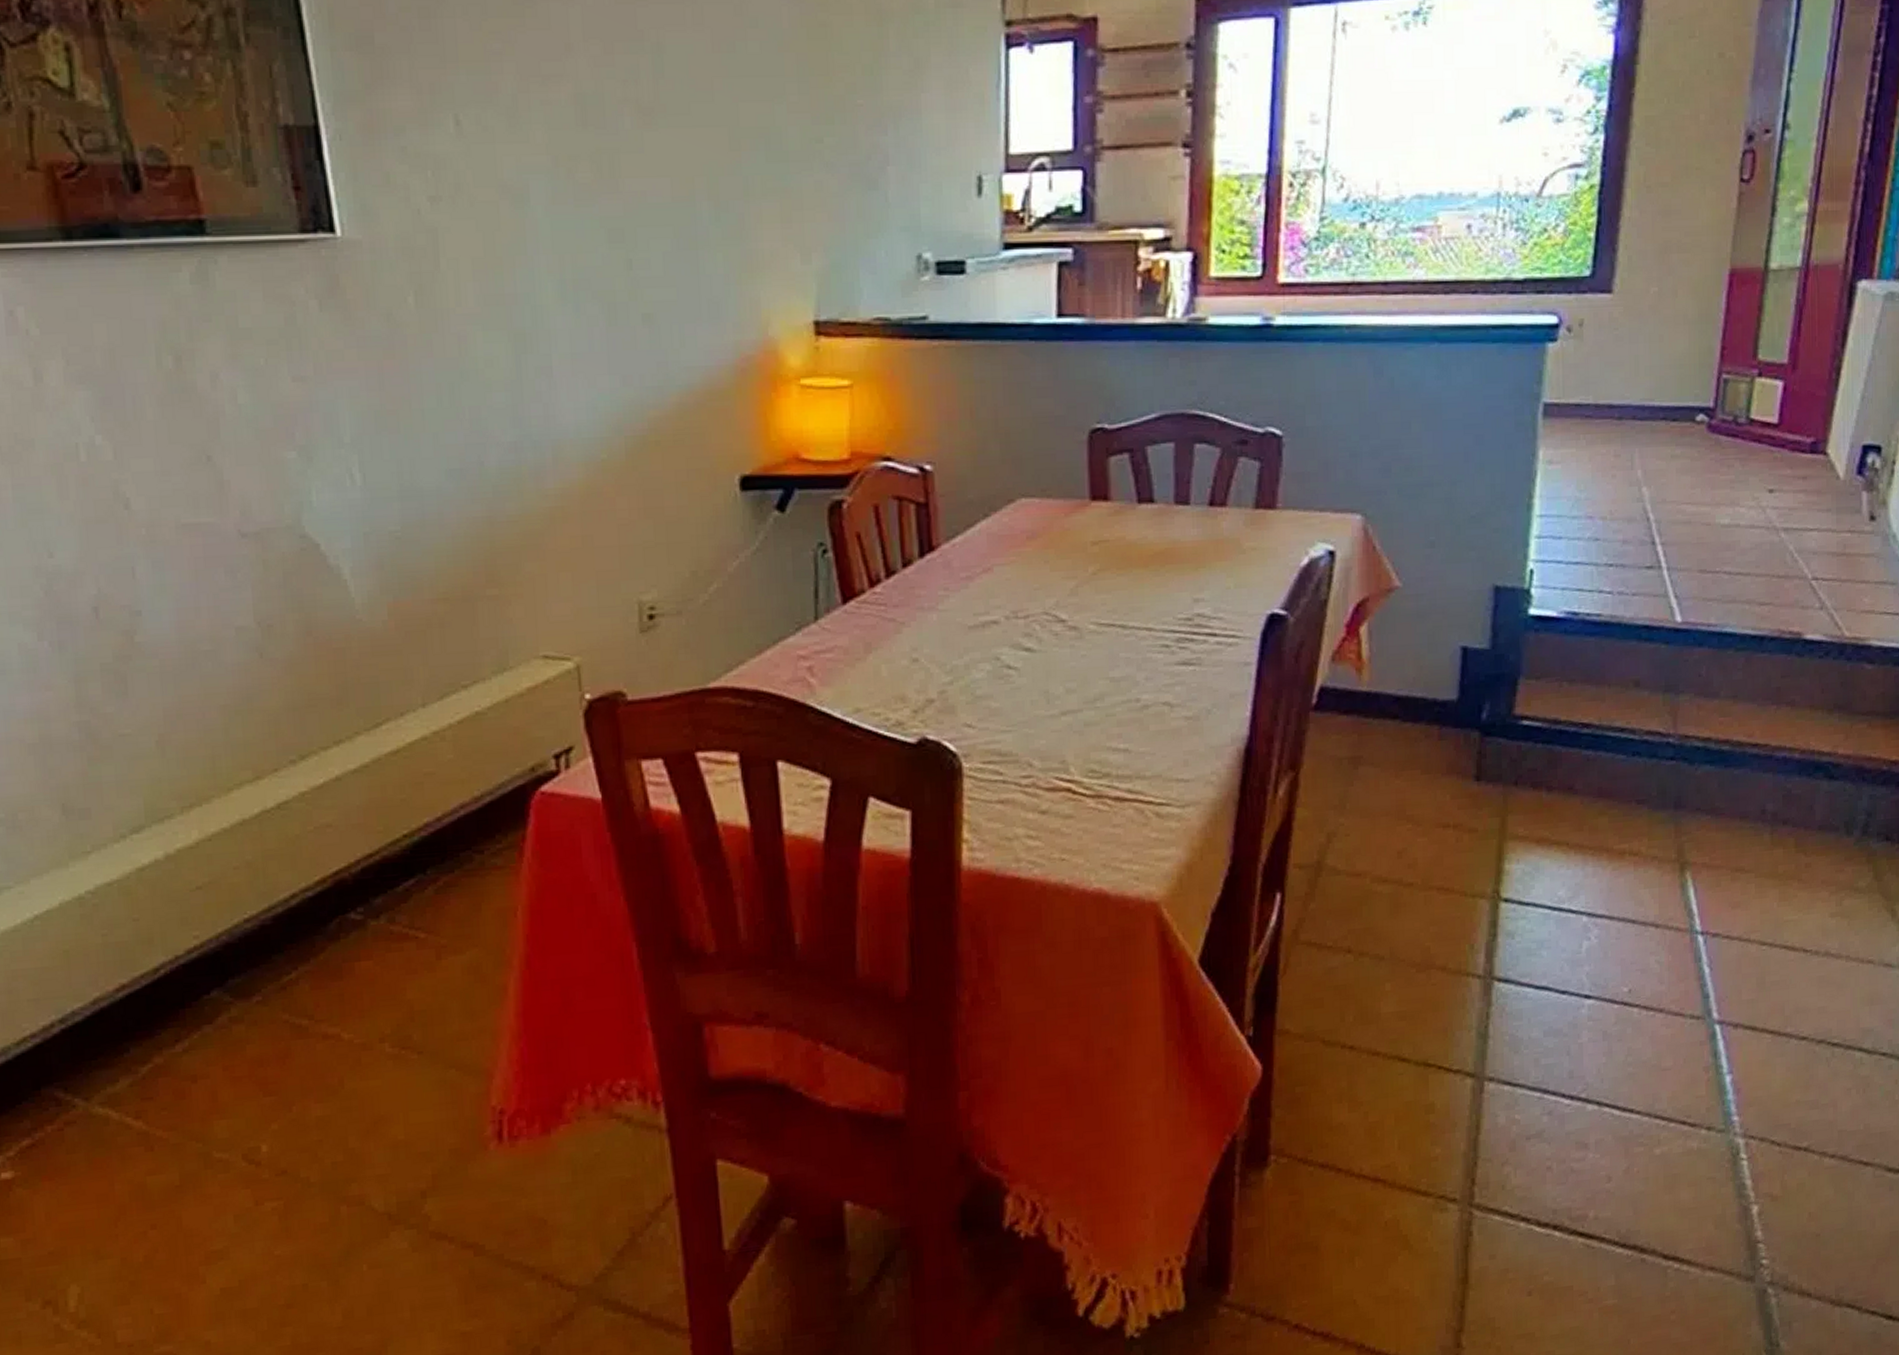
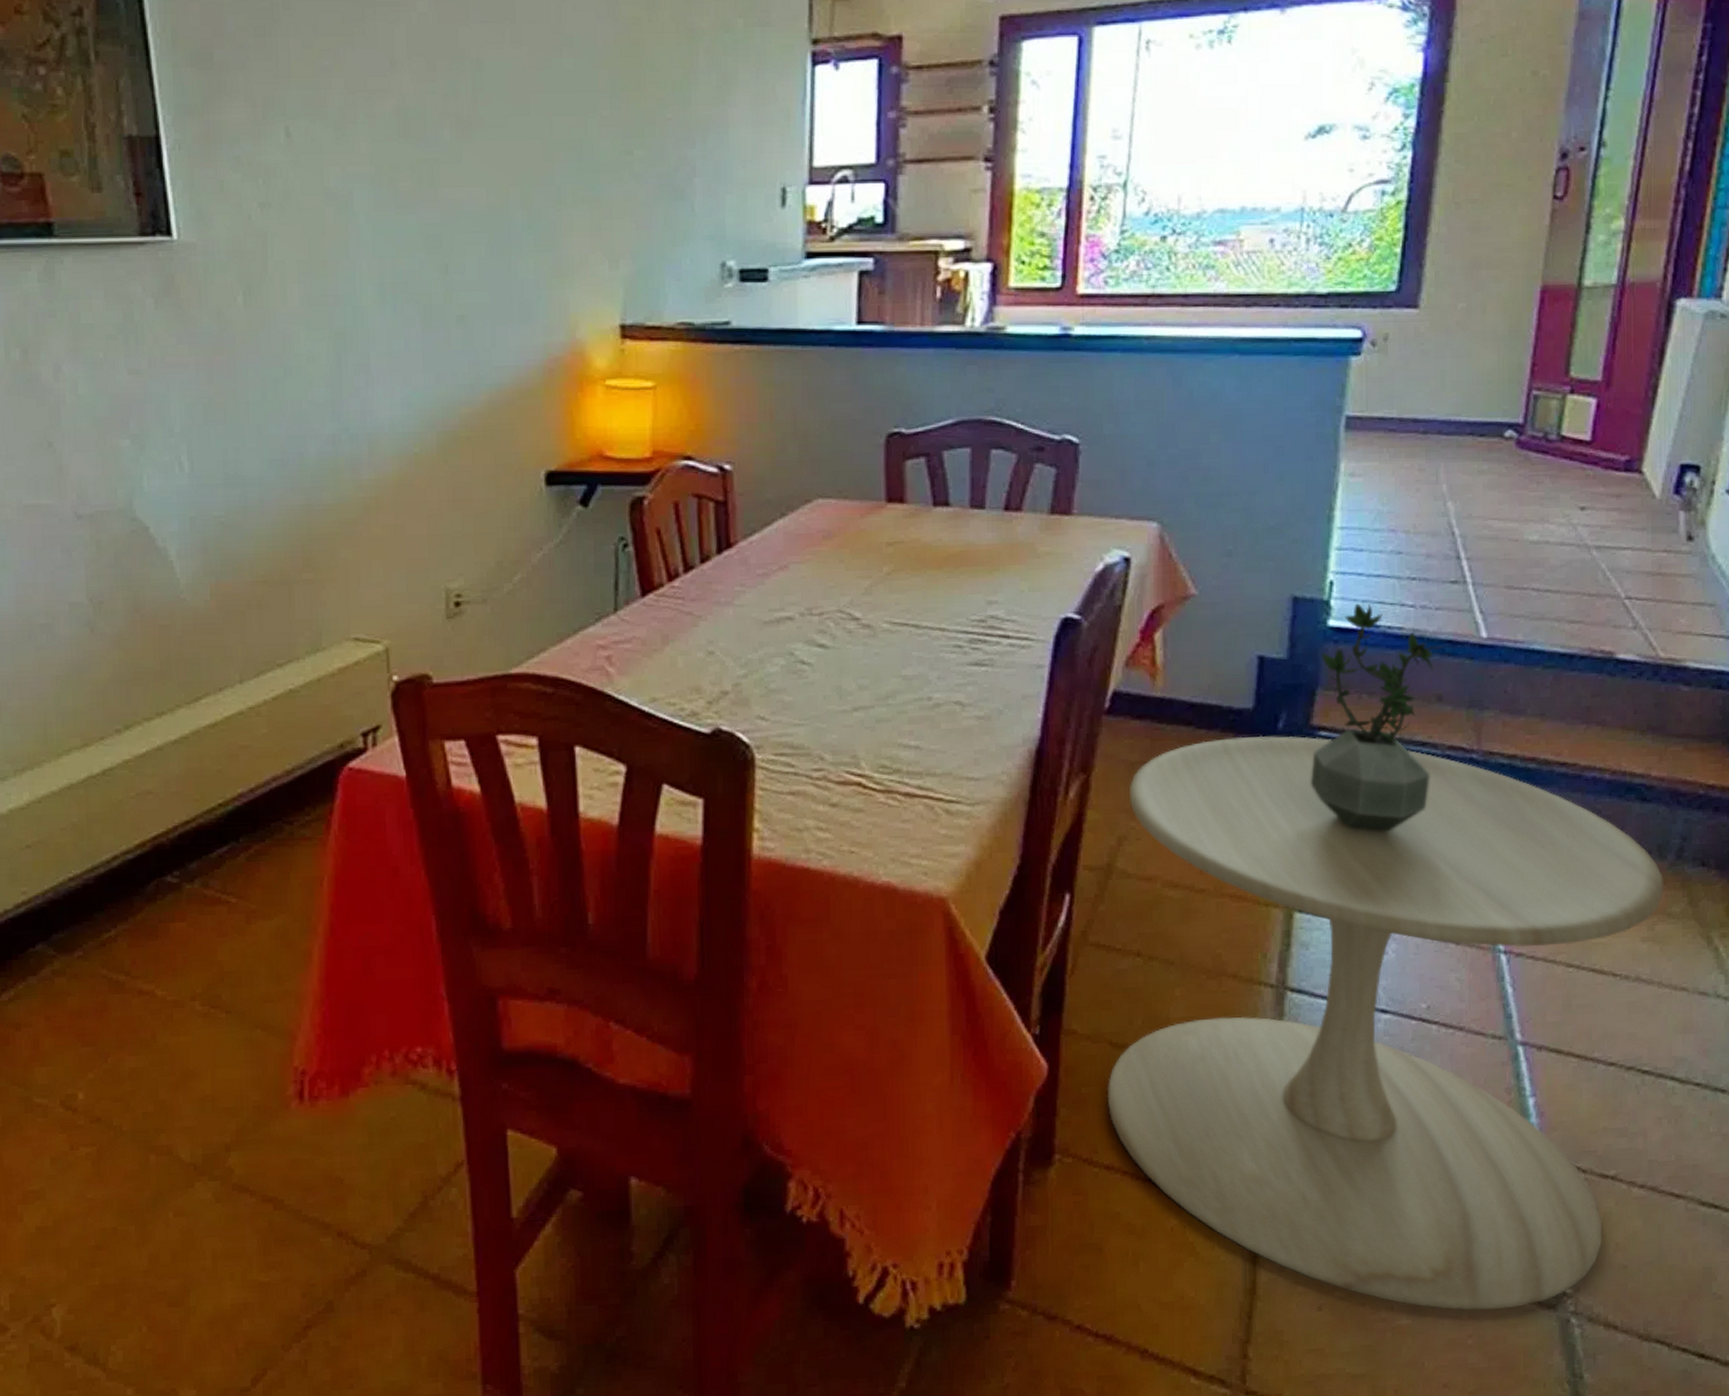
side table: none [1320,726,1850,1288] -> present [1106,735,1663,1311]
potted plant: none [1513,591,1640,819] -> present [1310,603,1444,832]

